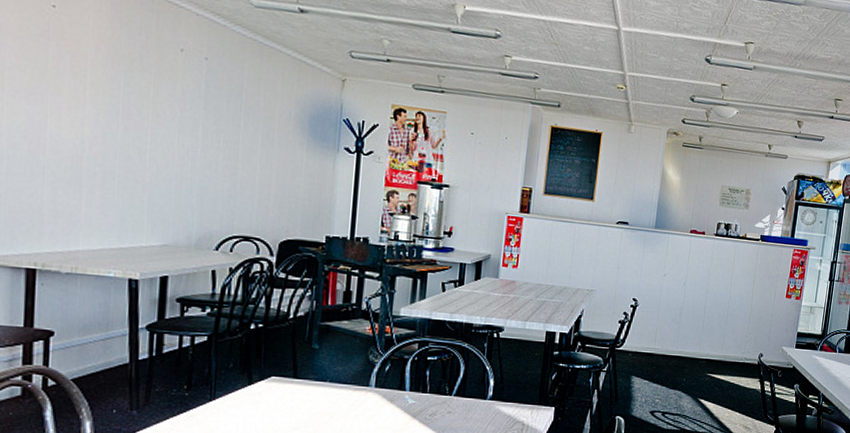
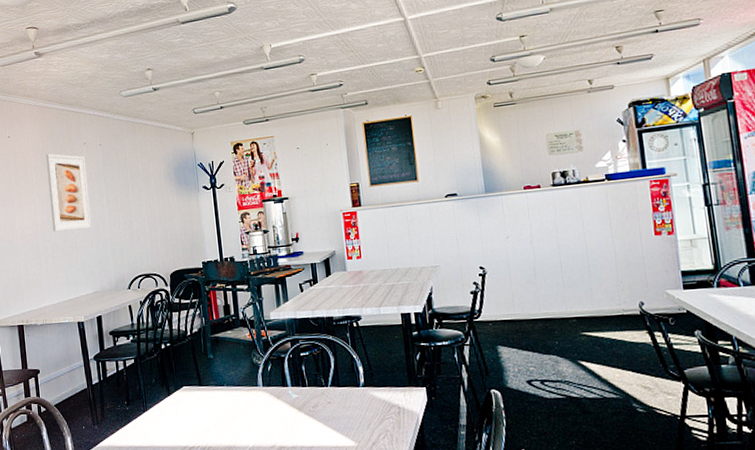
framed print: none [110,47,180,163] -> present [45,153,92,232]

